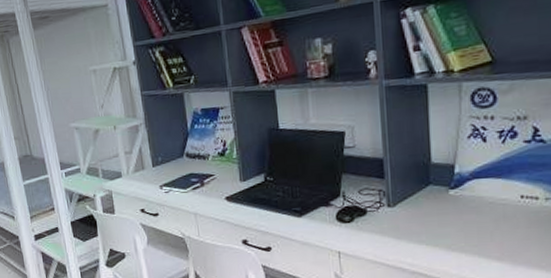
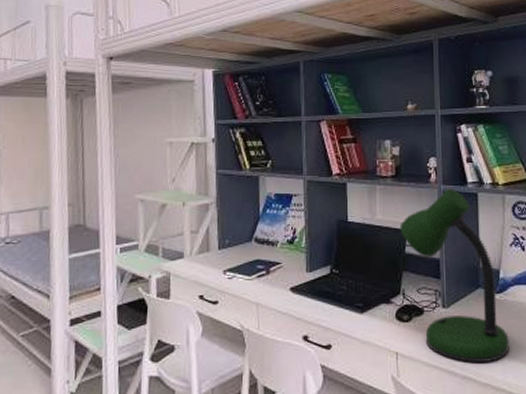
desk lamp: none [336,82,466,259] -> present [399,188,509,362]

